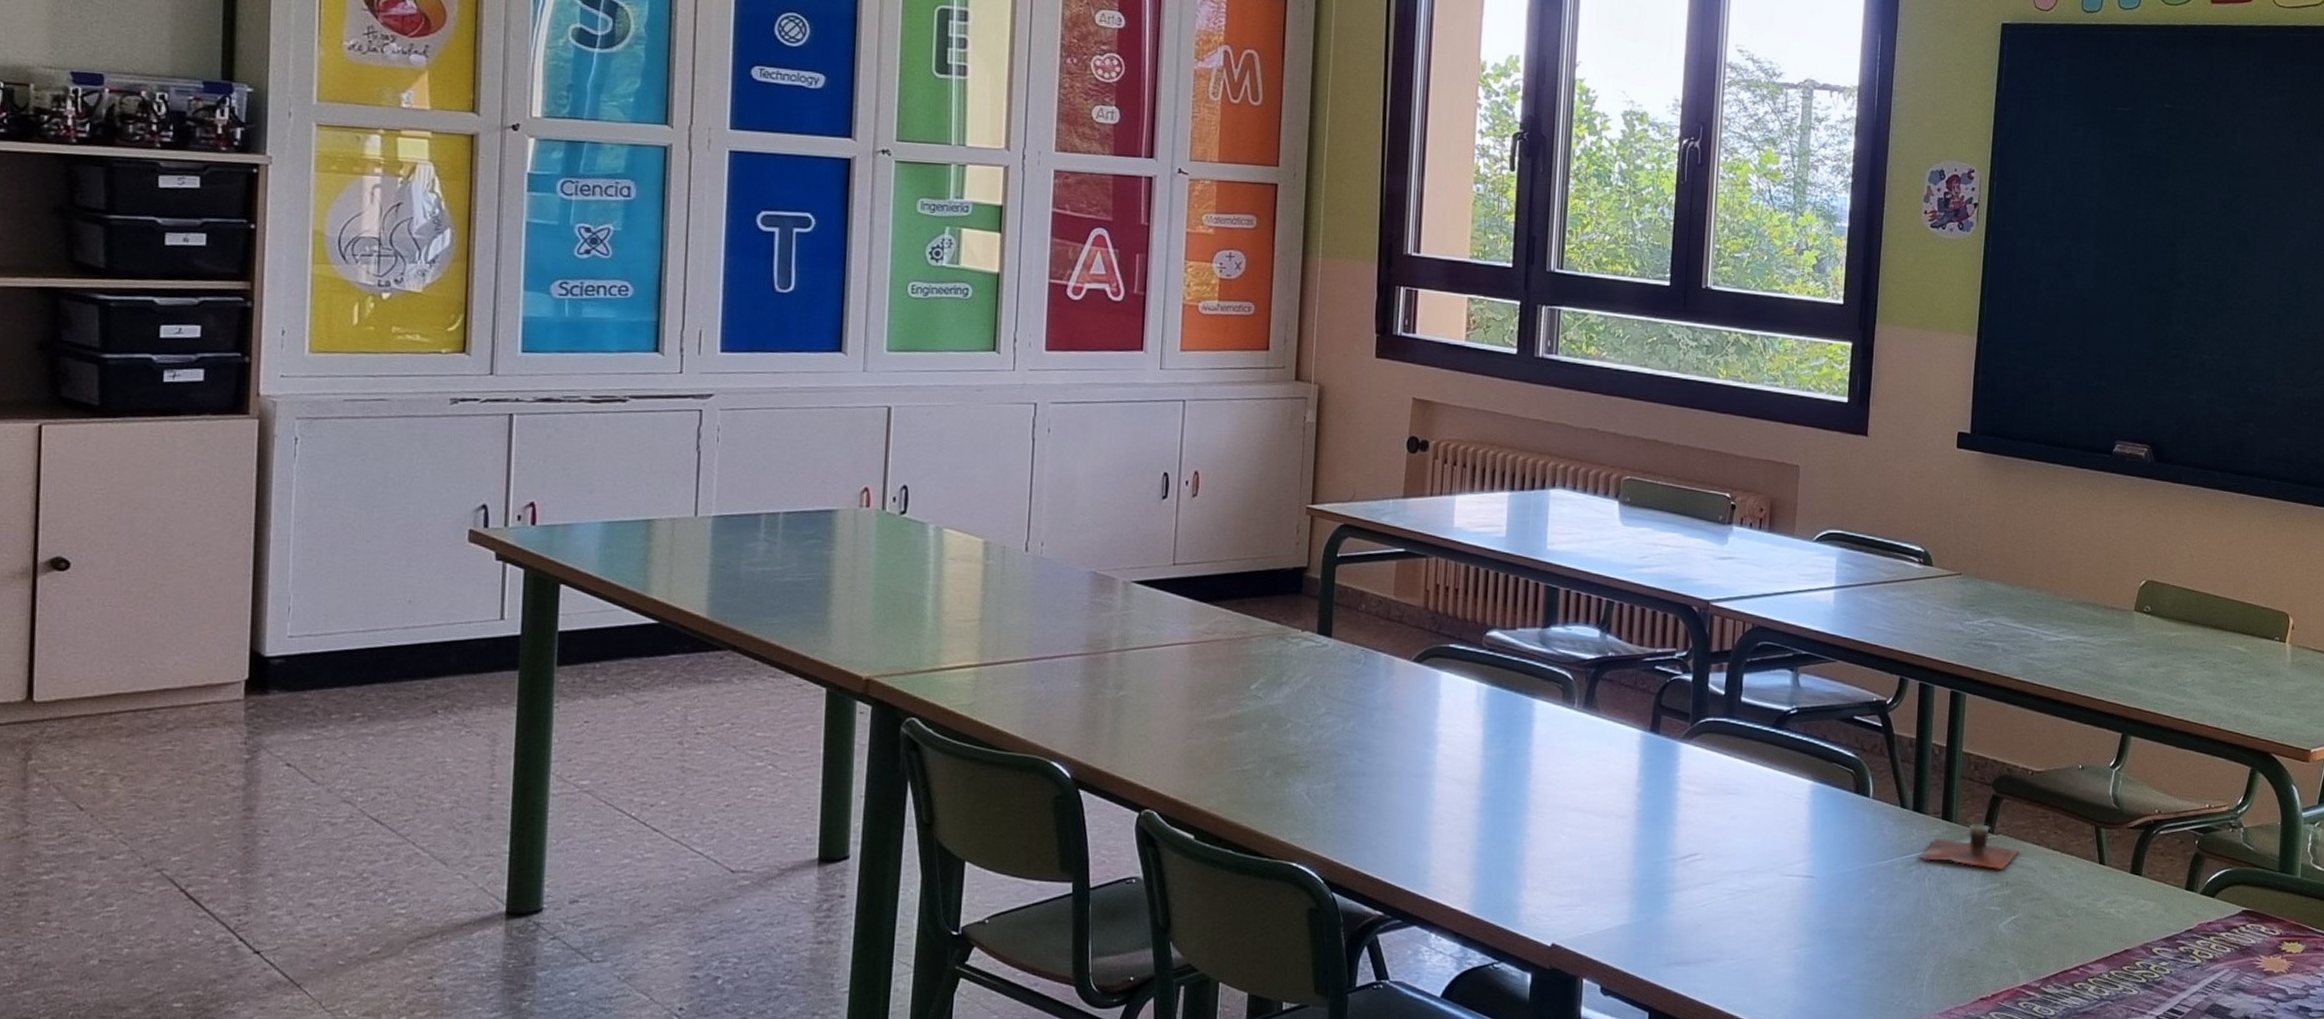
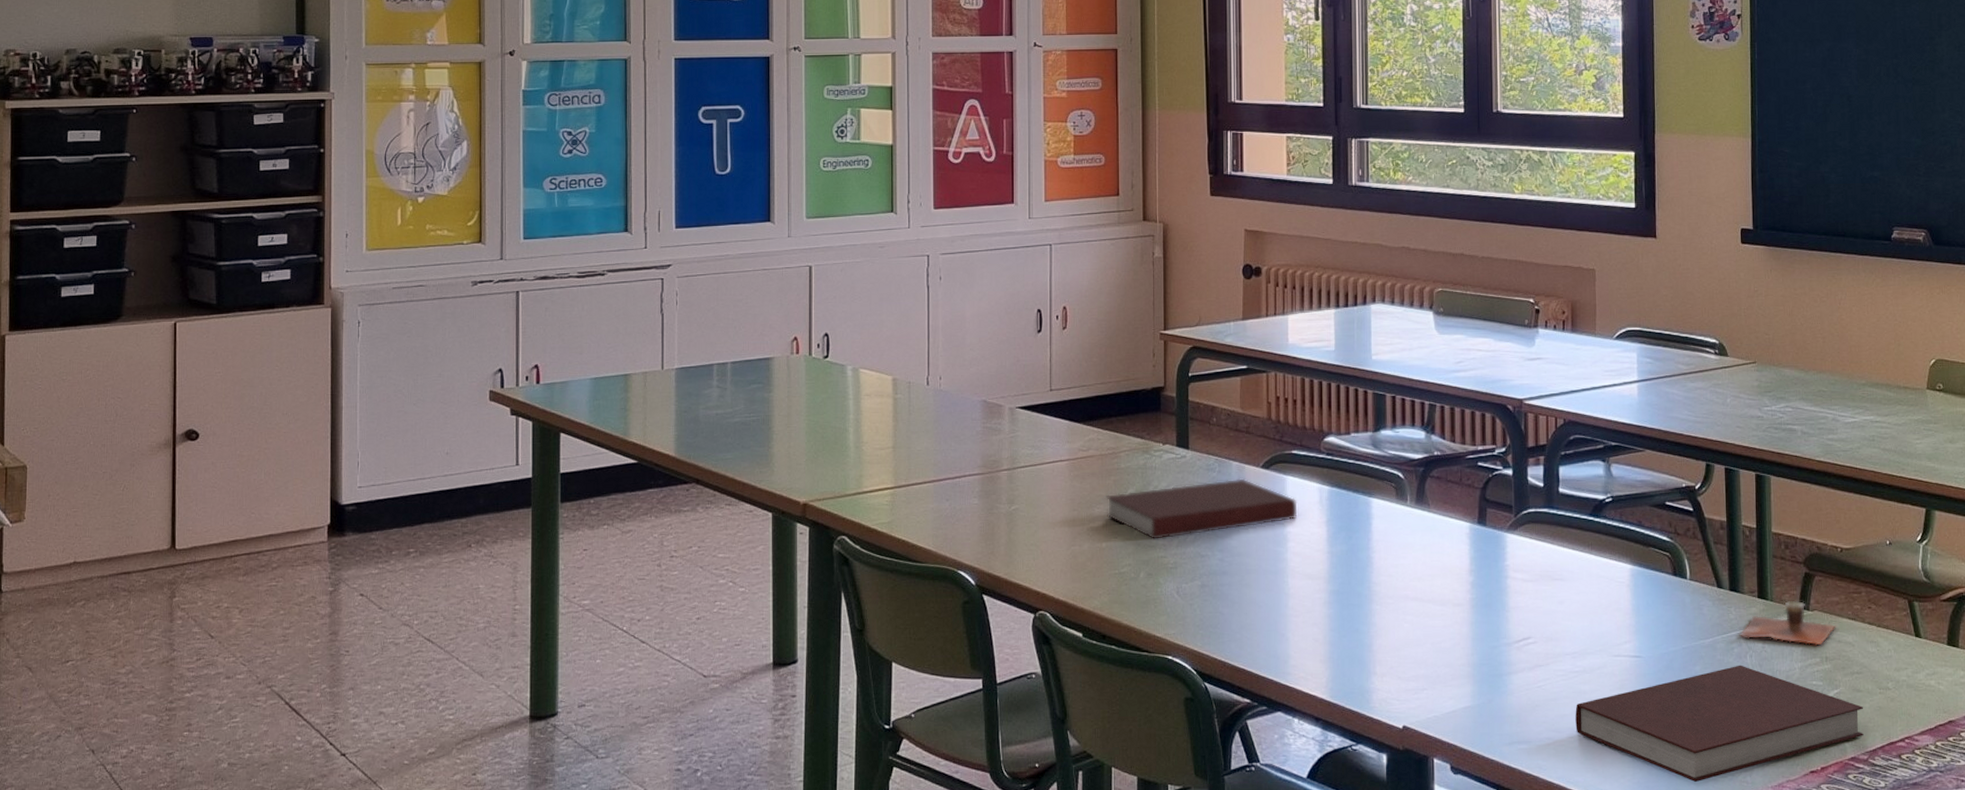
notebook: none [1230,672,1452,735] -> present [1106,478,1297,539]
notebook: none [1739,888,2040,1008] -> present [1575,665,1864,783]

